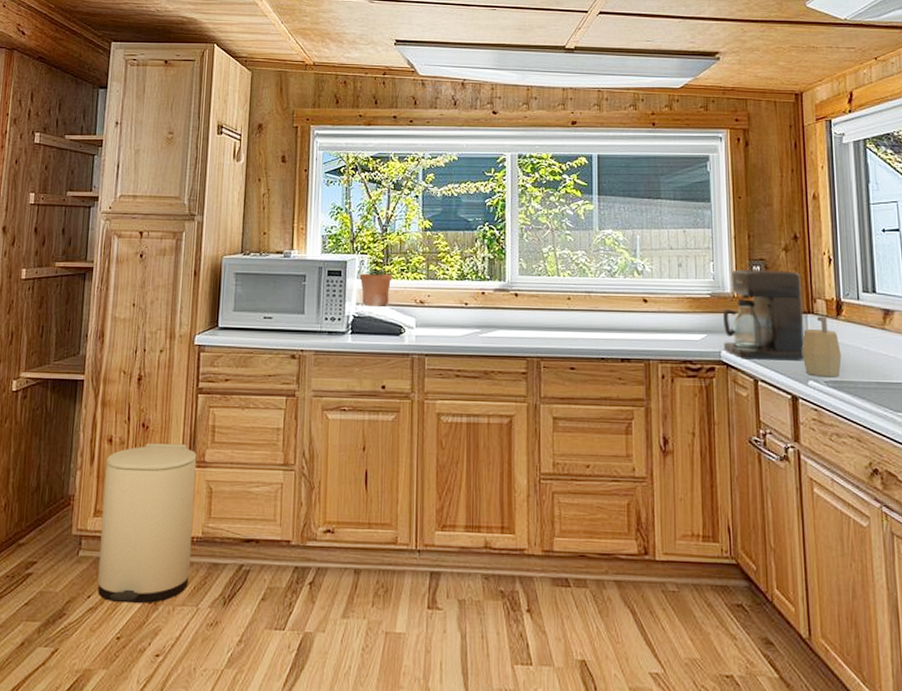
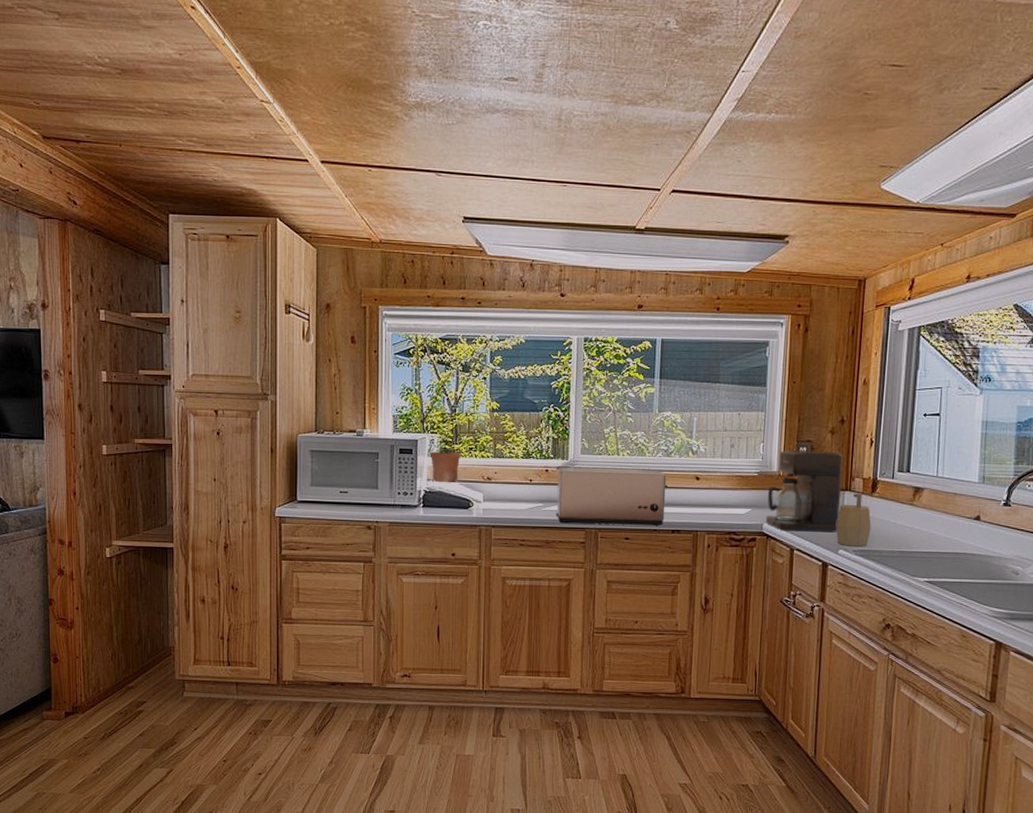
pedal bin: present [97,443,197,603] -> none [201,603,284,734]
toaster: none [494,289,613,354] -> present [556,467,668,526]

